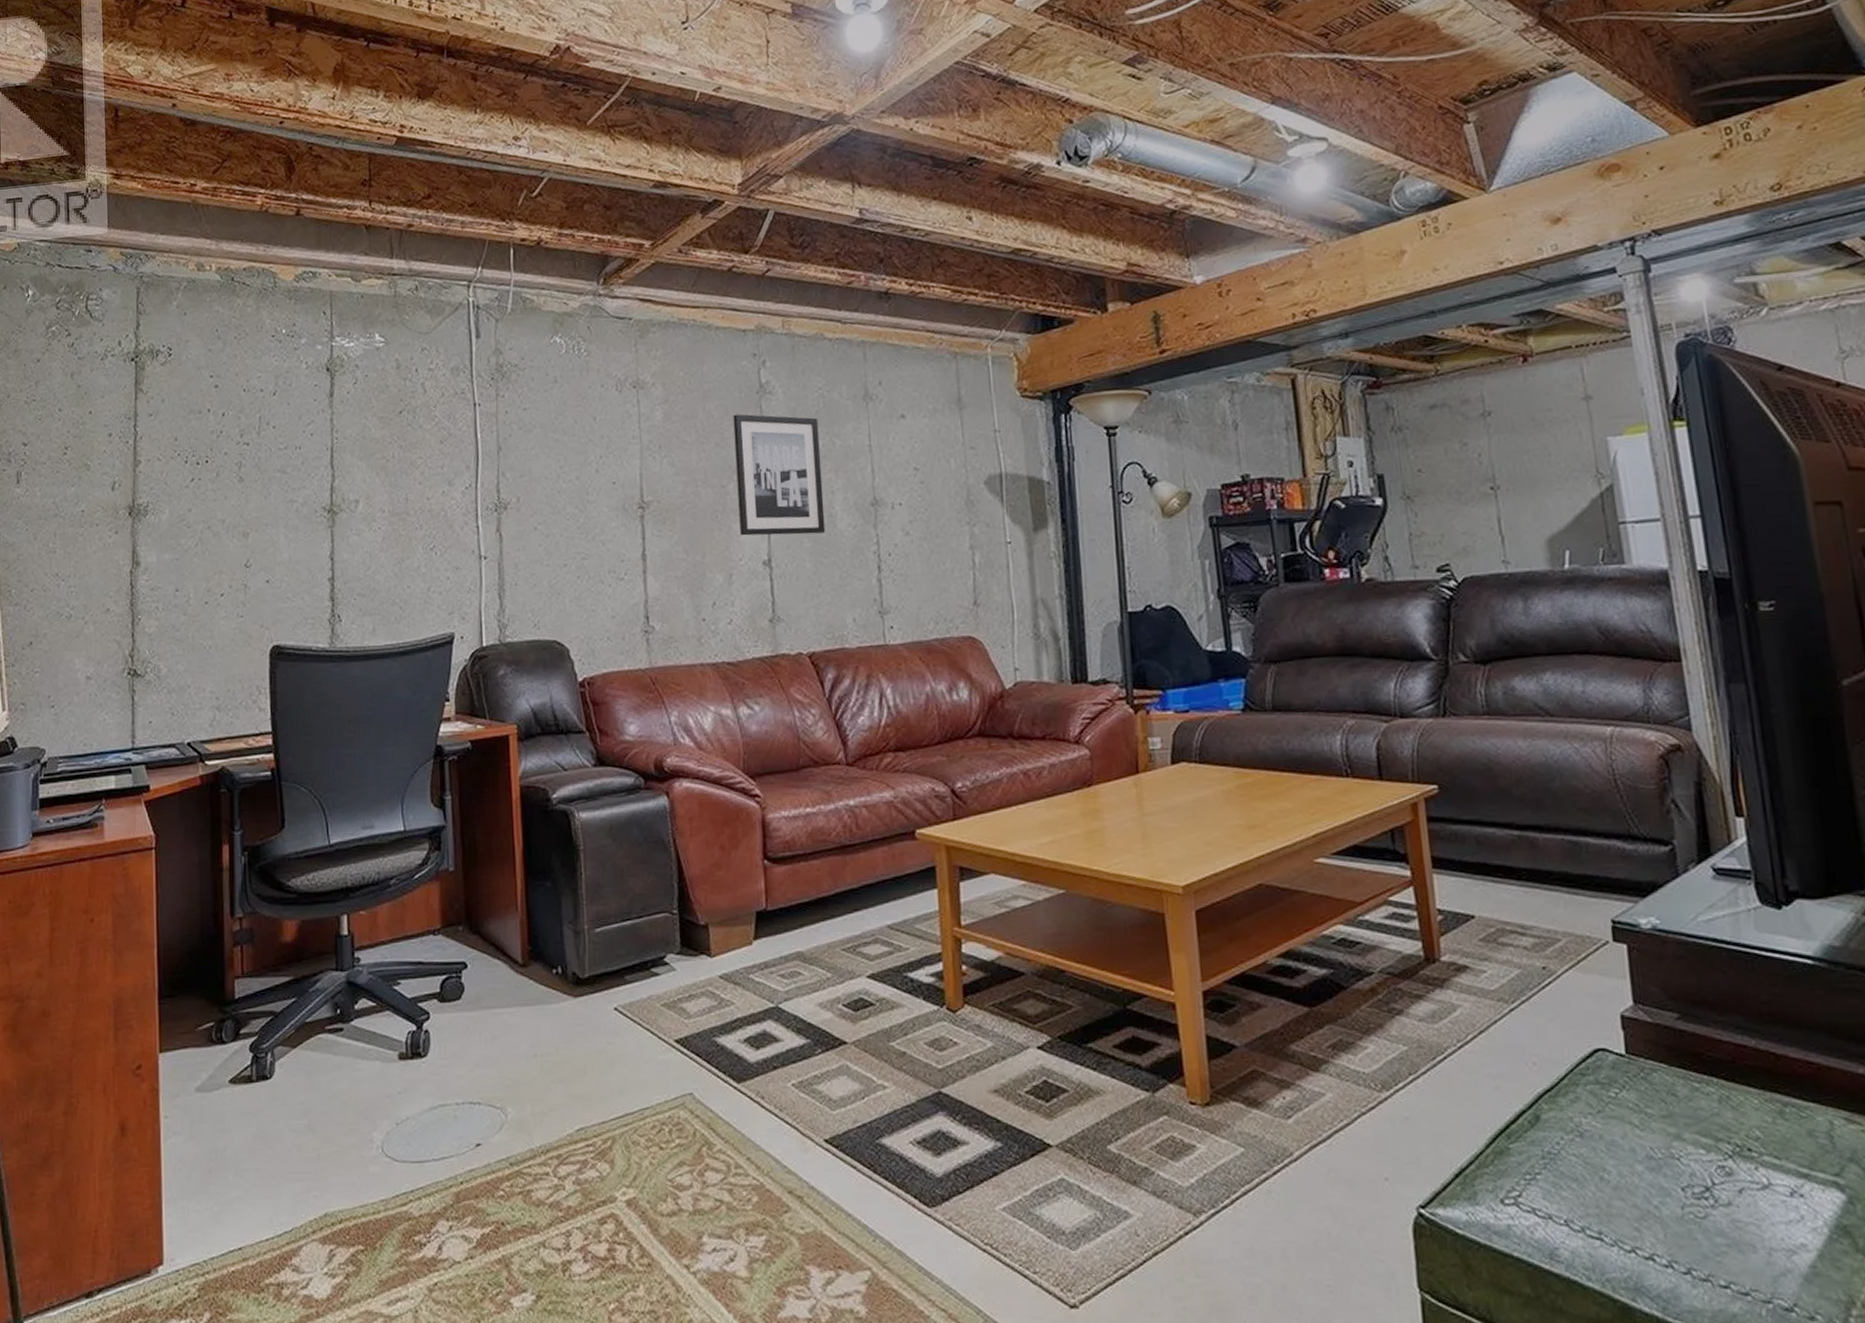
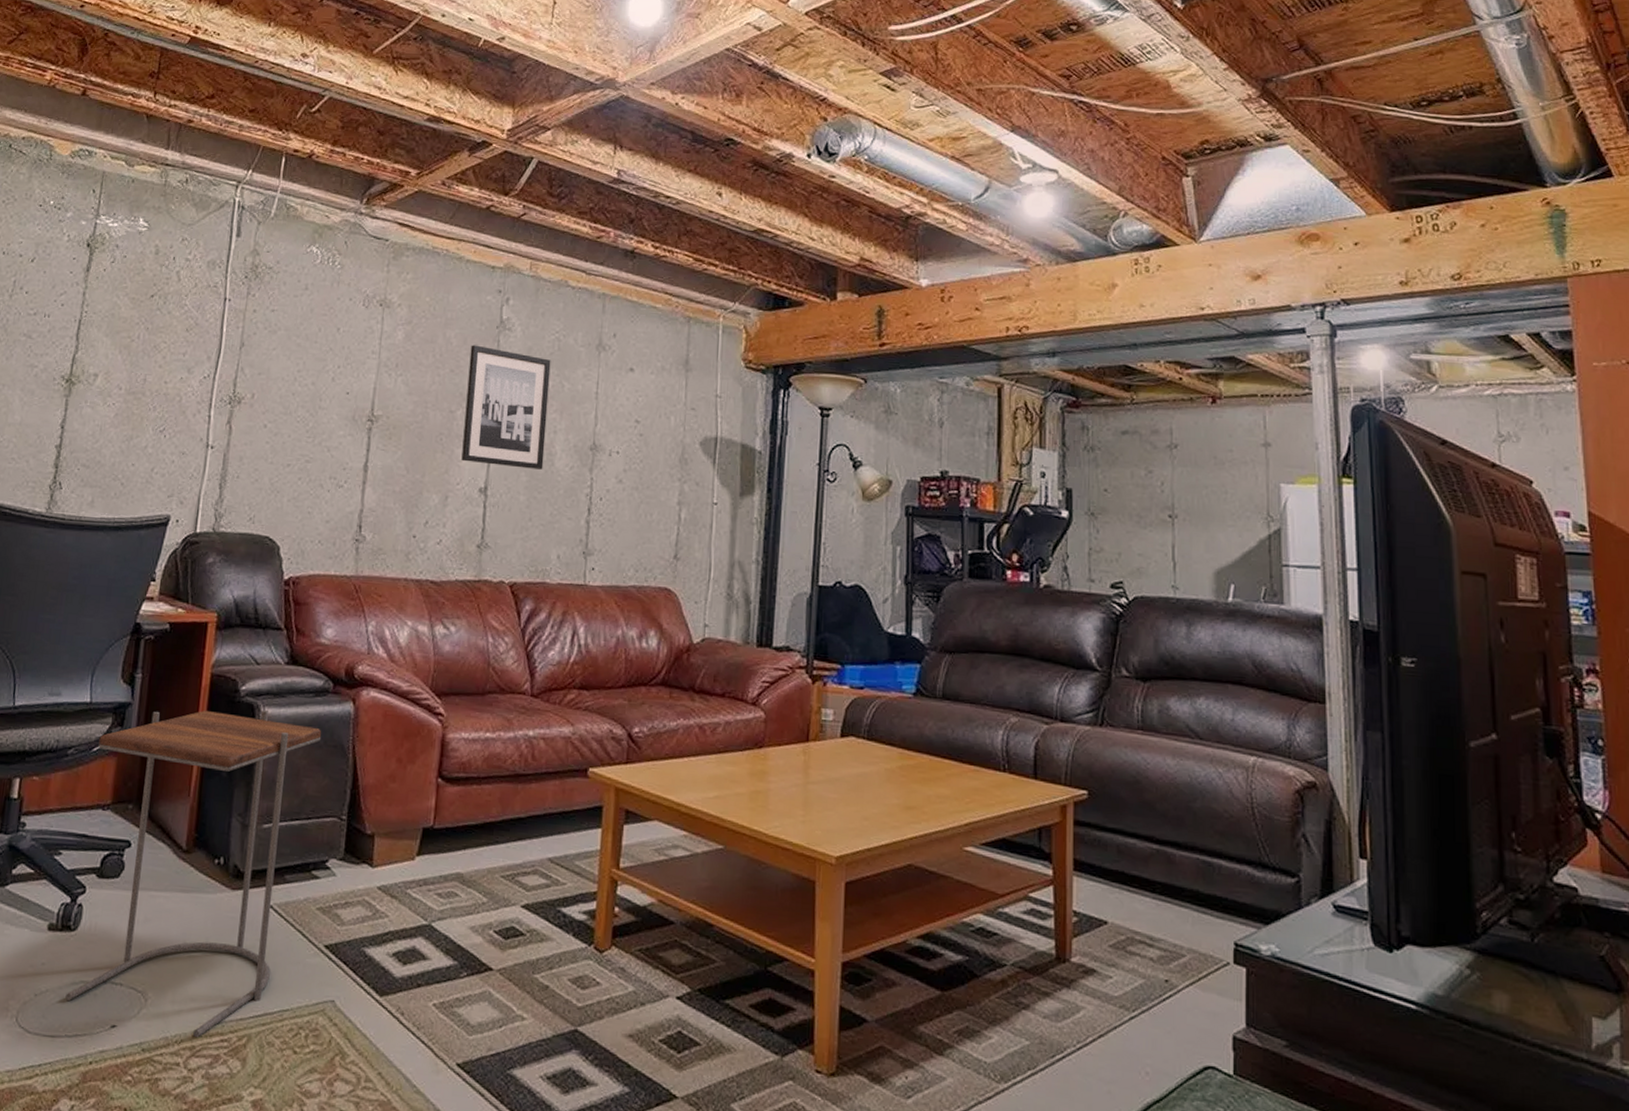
side table: none [419,814,640,1146] -> present [65,709,322,1038]

